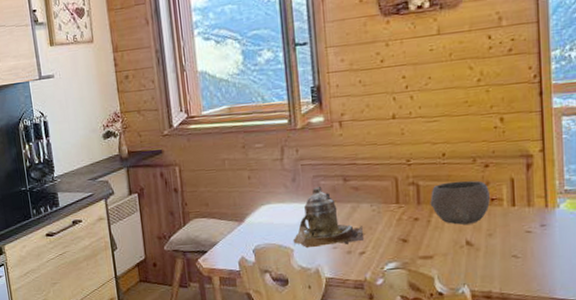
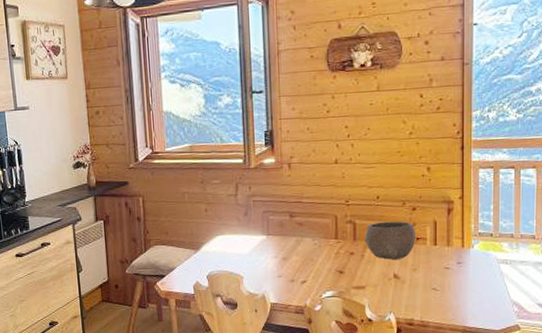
teapot: present [294,187,364,249] -> none [244,221,306,276]

